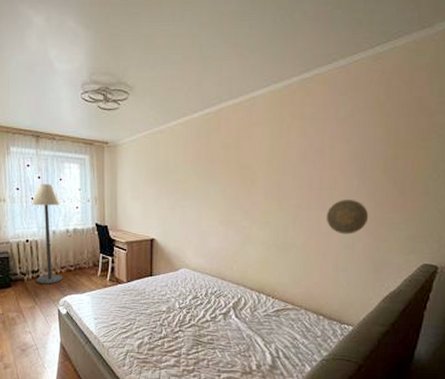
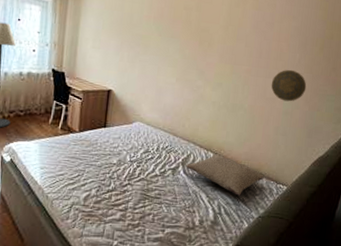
pillow: none [237,296,325,338] -> present [186,154,264,196]

